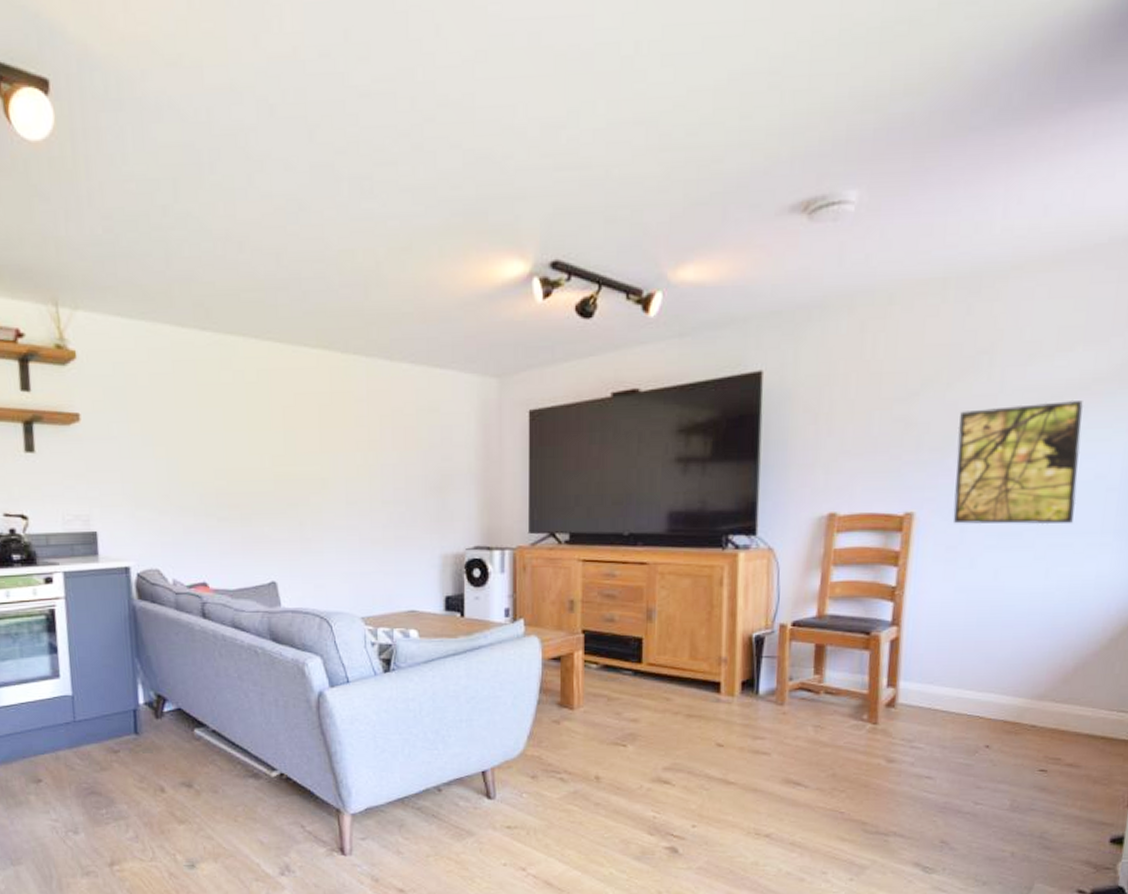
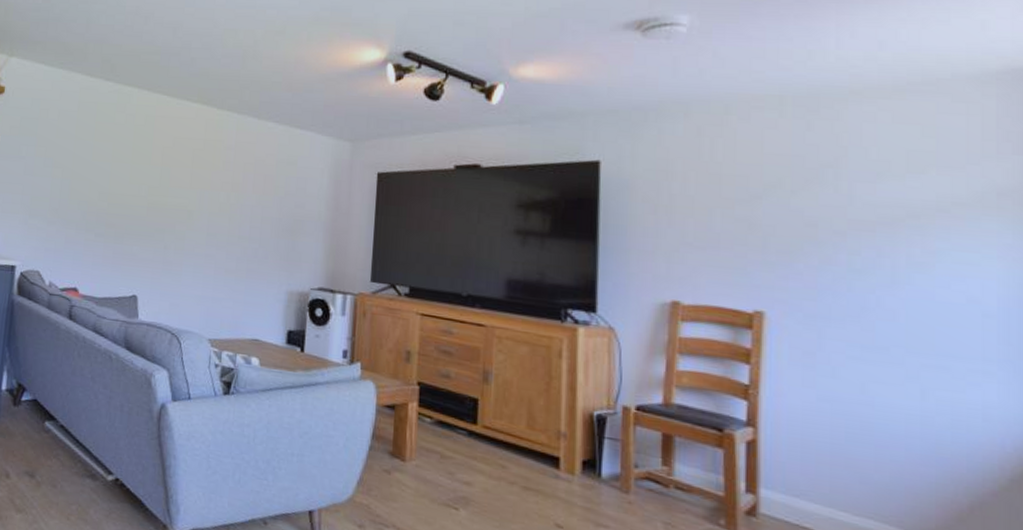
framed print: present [952,401,1083,525] -> none [806,218,949,346]

